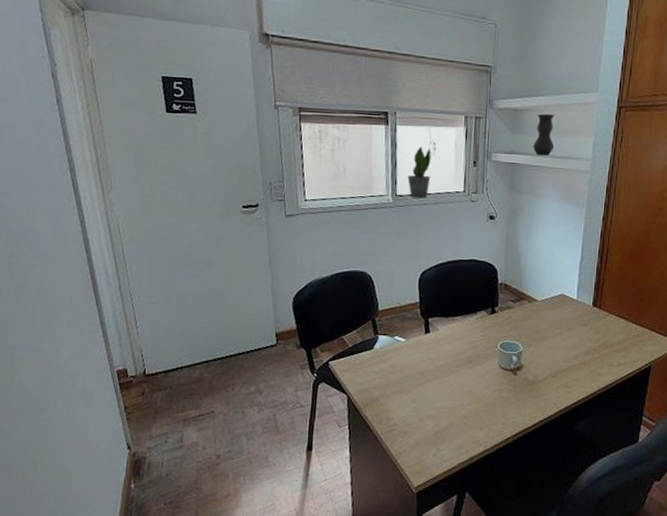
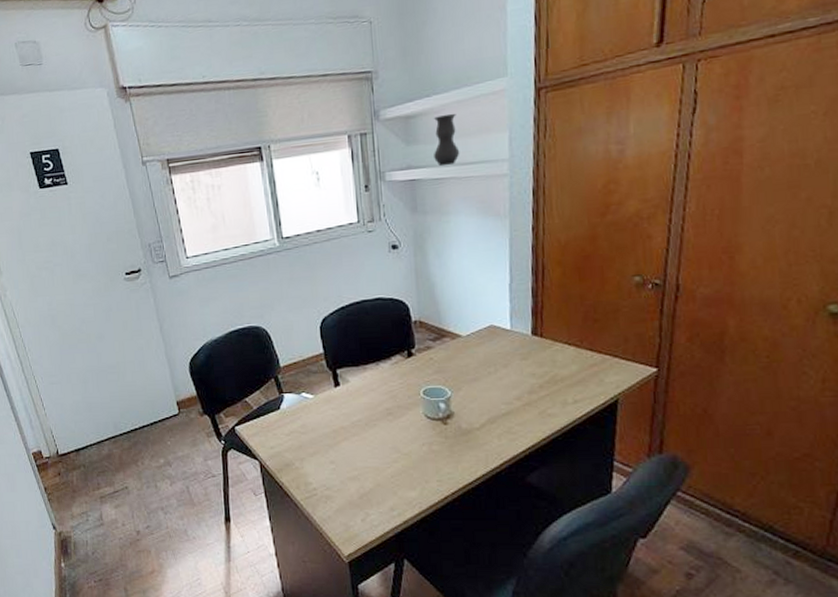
potted plant: present [407,146,432,199] -> none [292,179,319,238]

